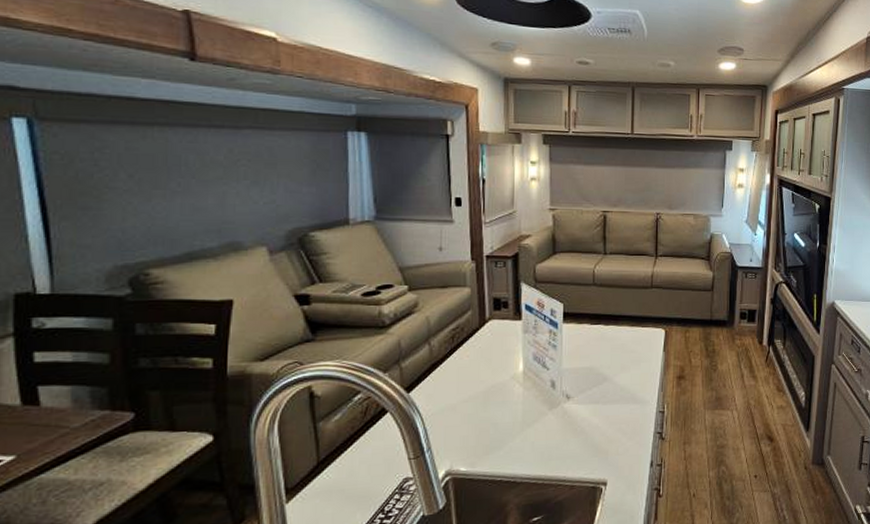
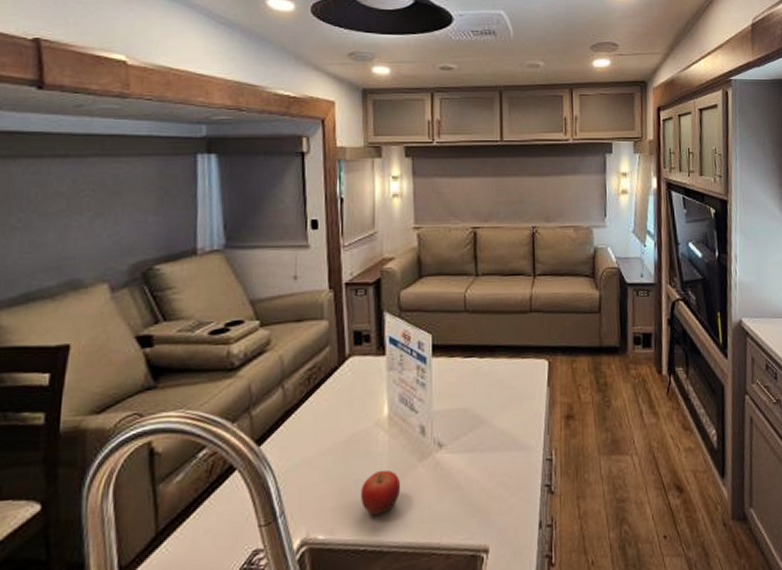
fruit: none [498,416,533,454] -> present [361,469,401,516]

